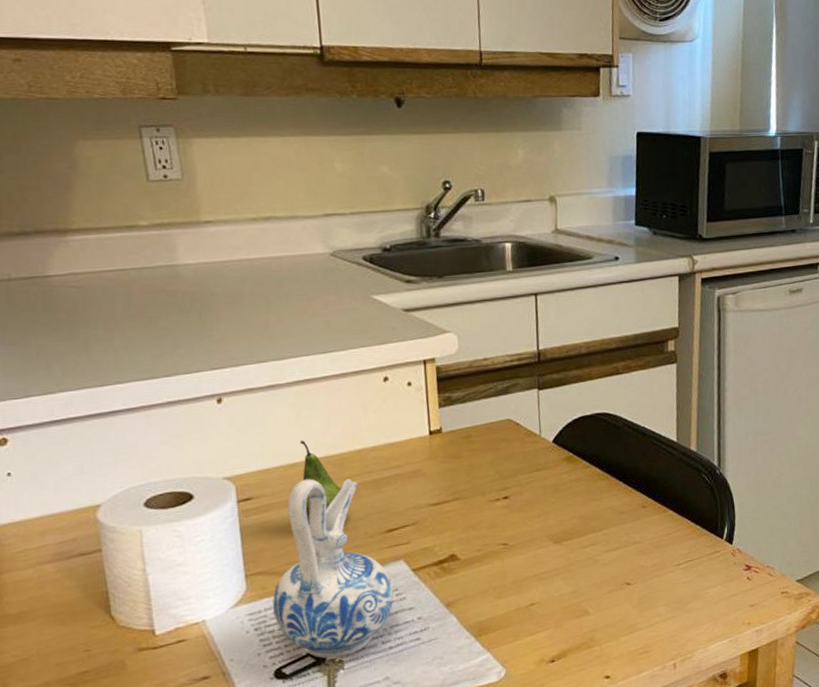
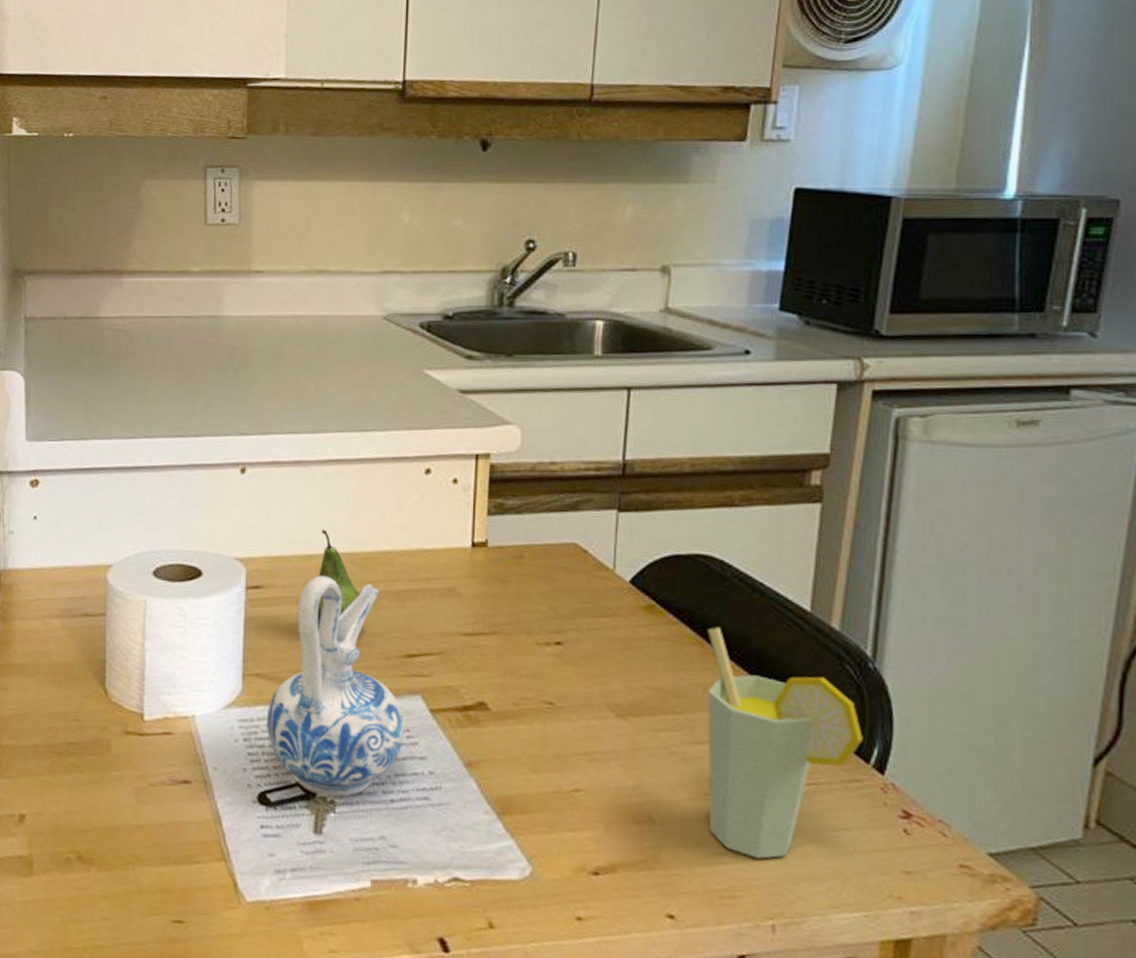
cup: none [611,463,718,621] -> present [707,626,863,859]

